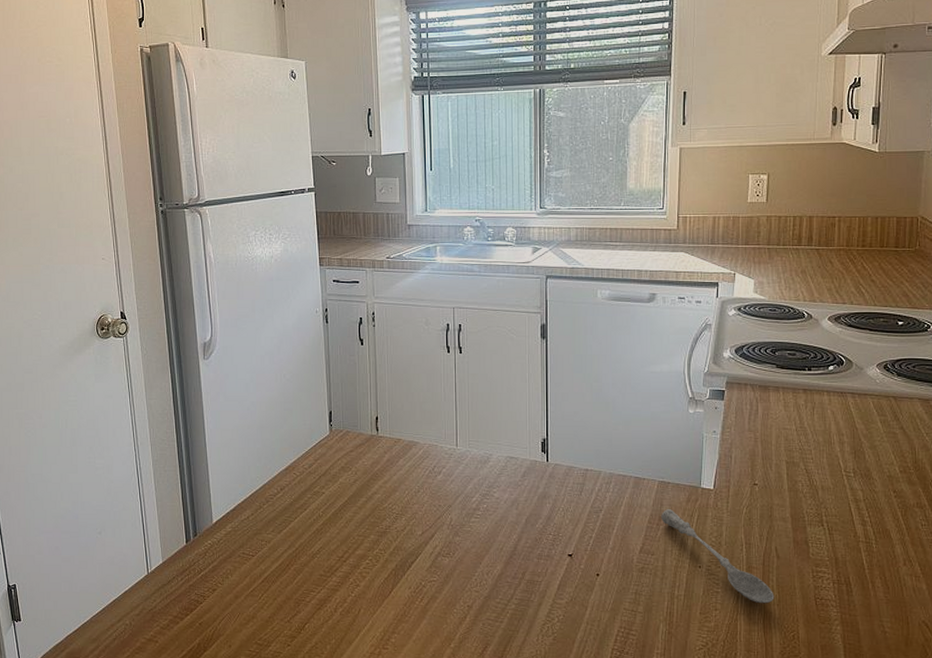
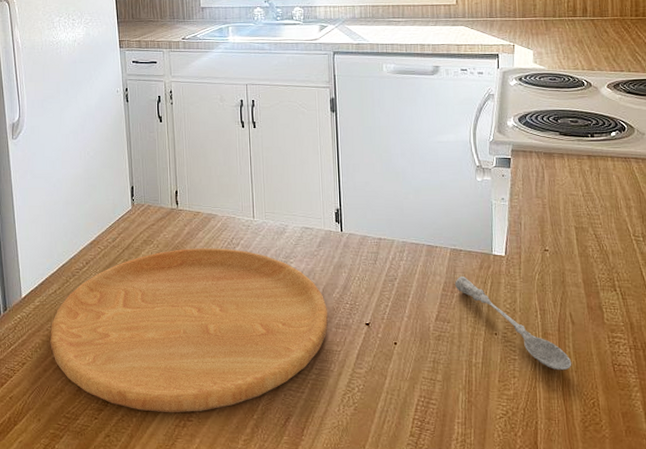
cutting board: none [242,475,531,641] -> present [50,247,329,413]

